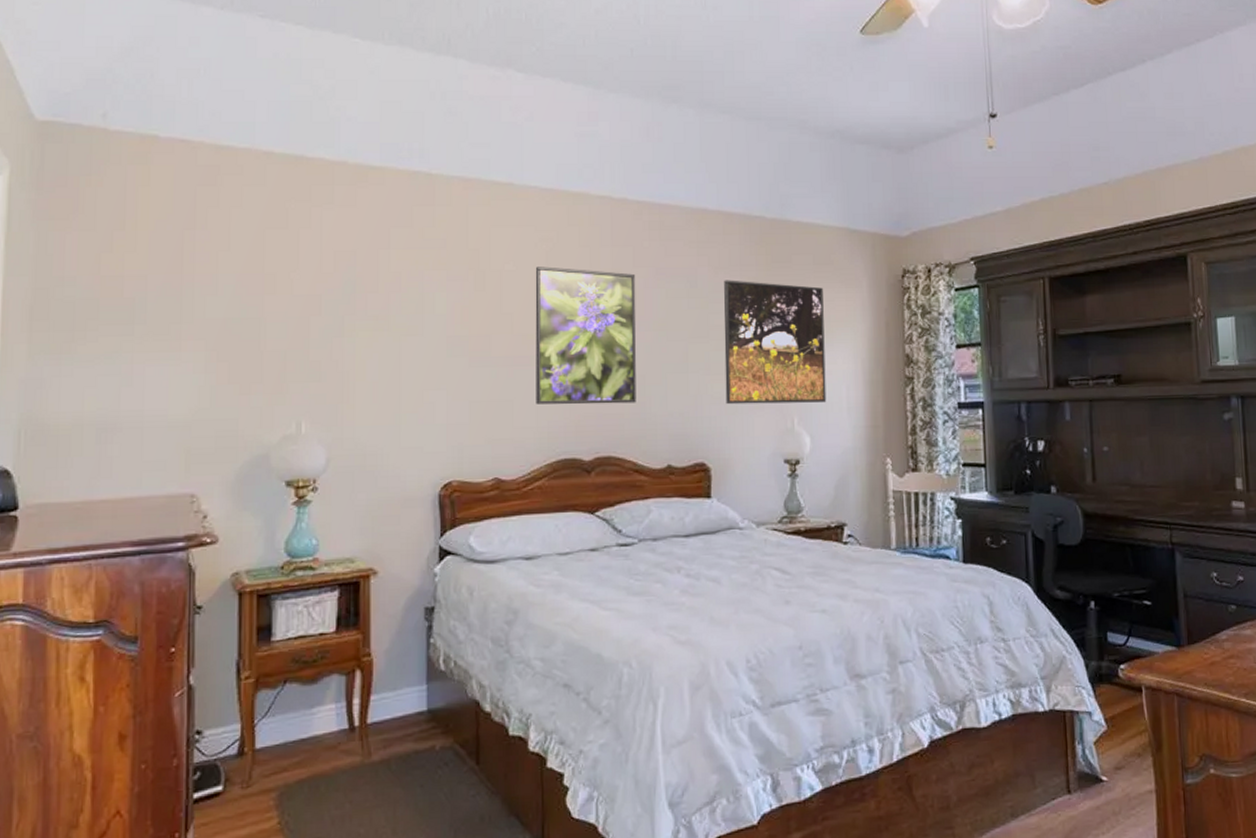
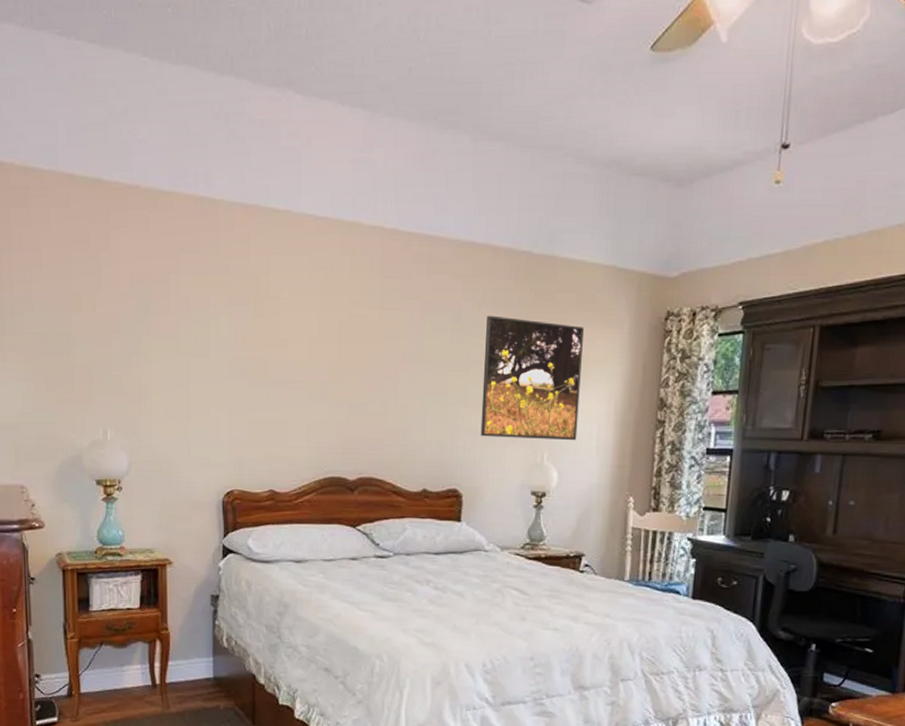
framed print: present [535,266,636,405] -> none [307,295,403,430]

